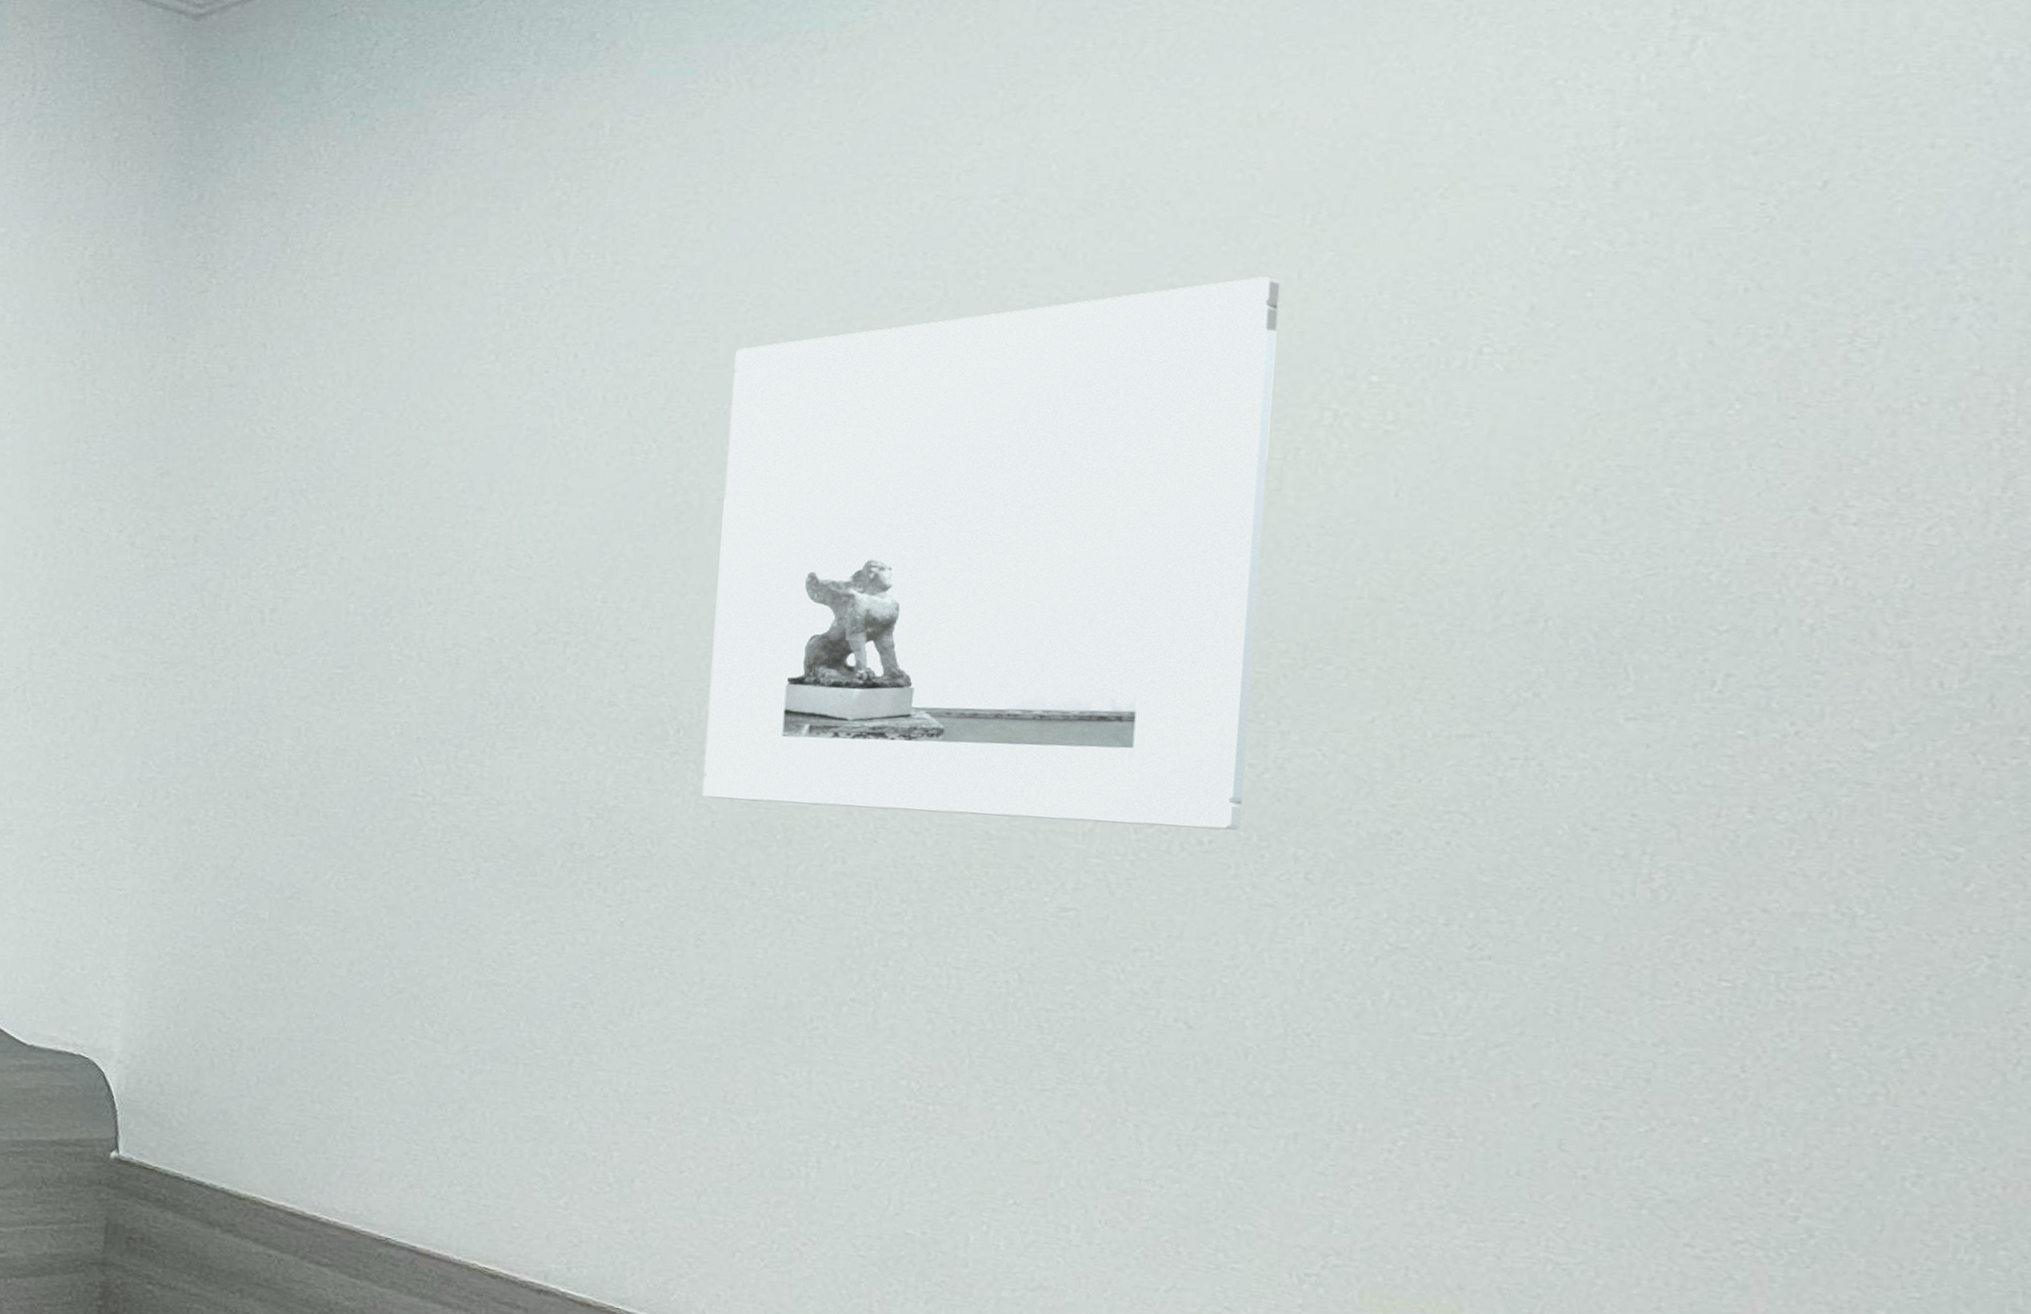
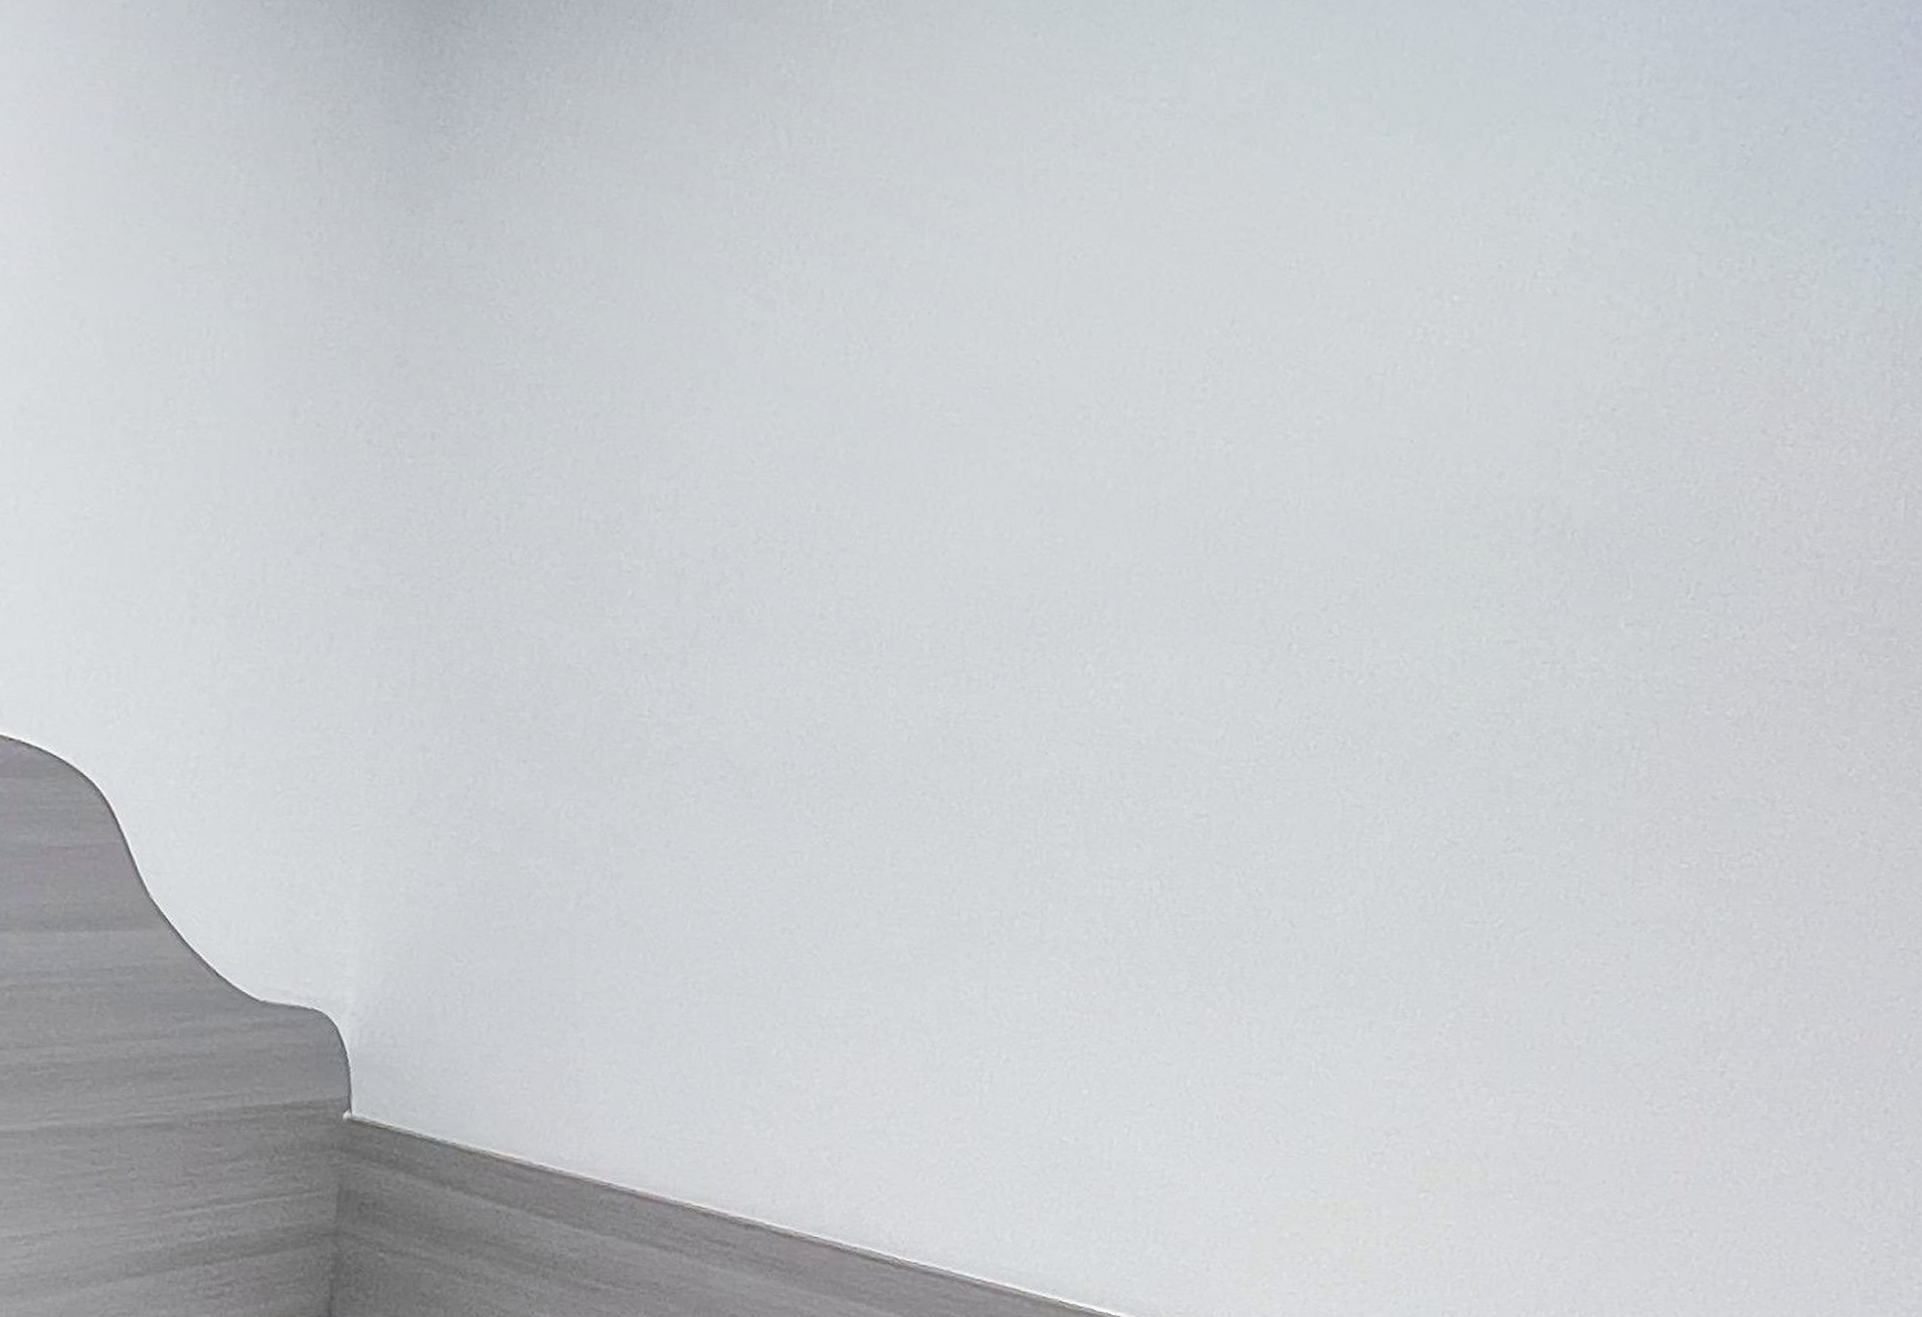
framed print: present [703,277,1281,831] -> none [901,194,1388,736]

